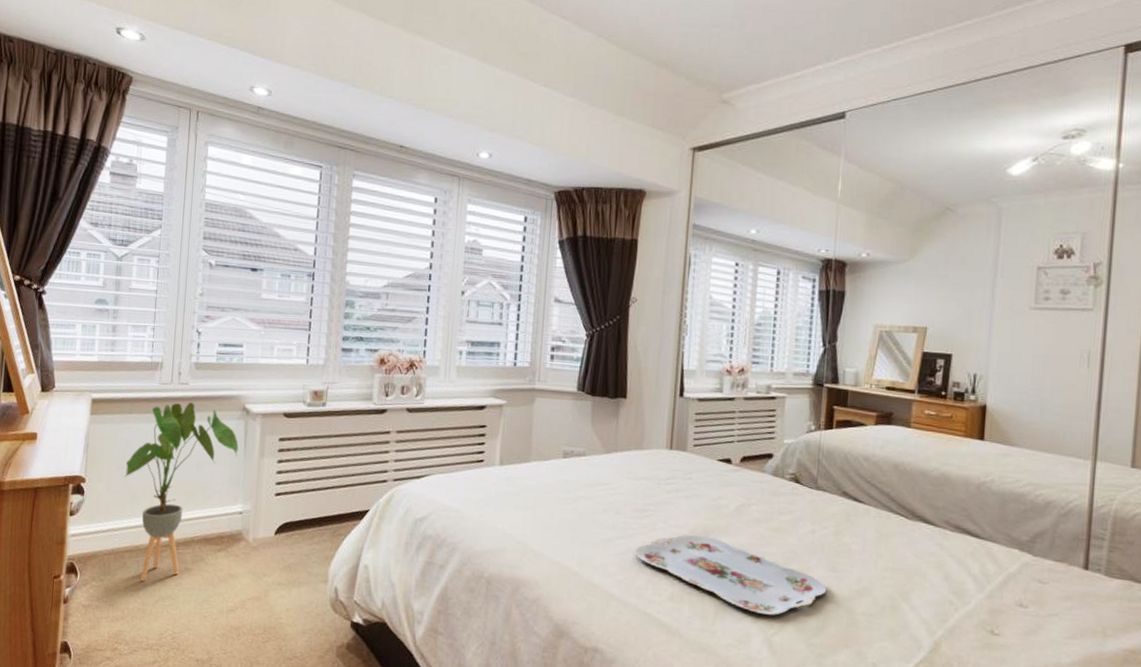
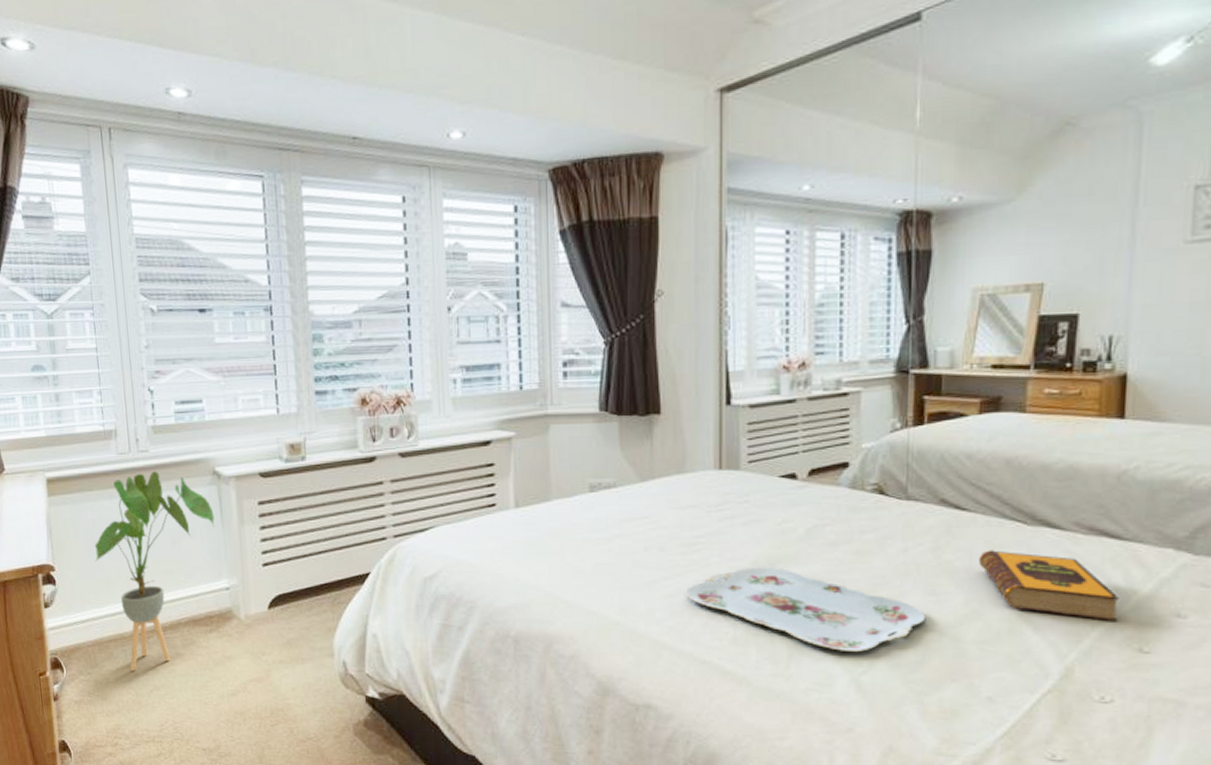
hardback book: none [869,537,977,607] -> present [978,550,1120,622]

